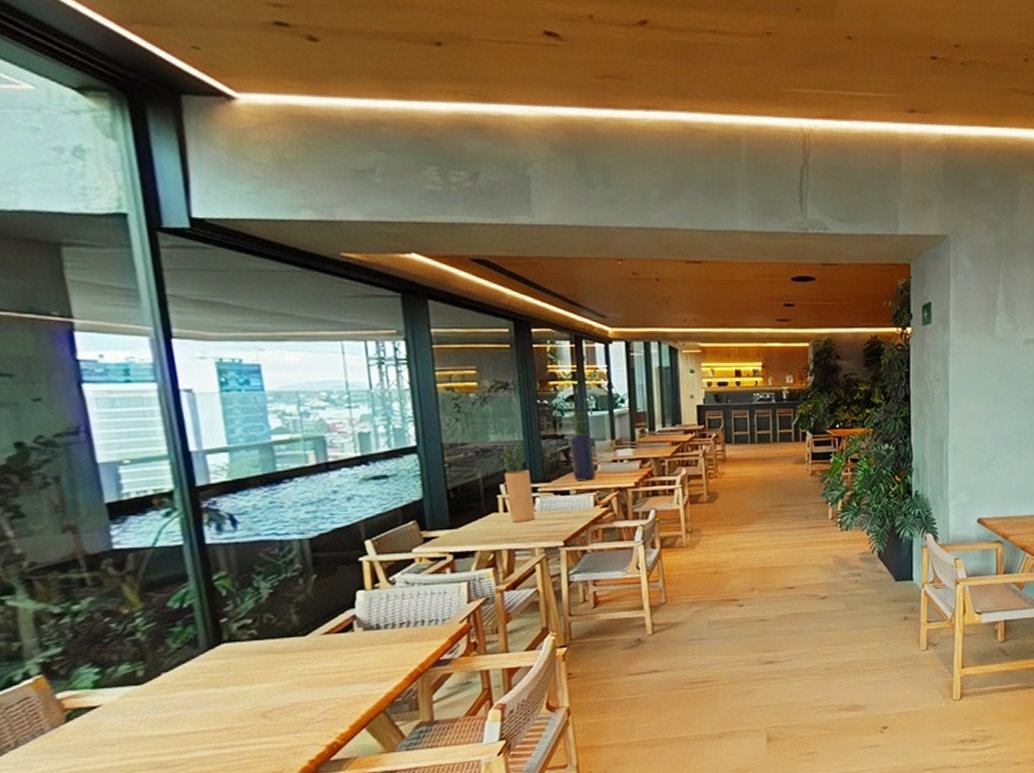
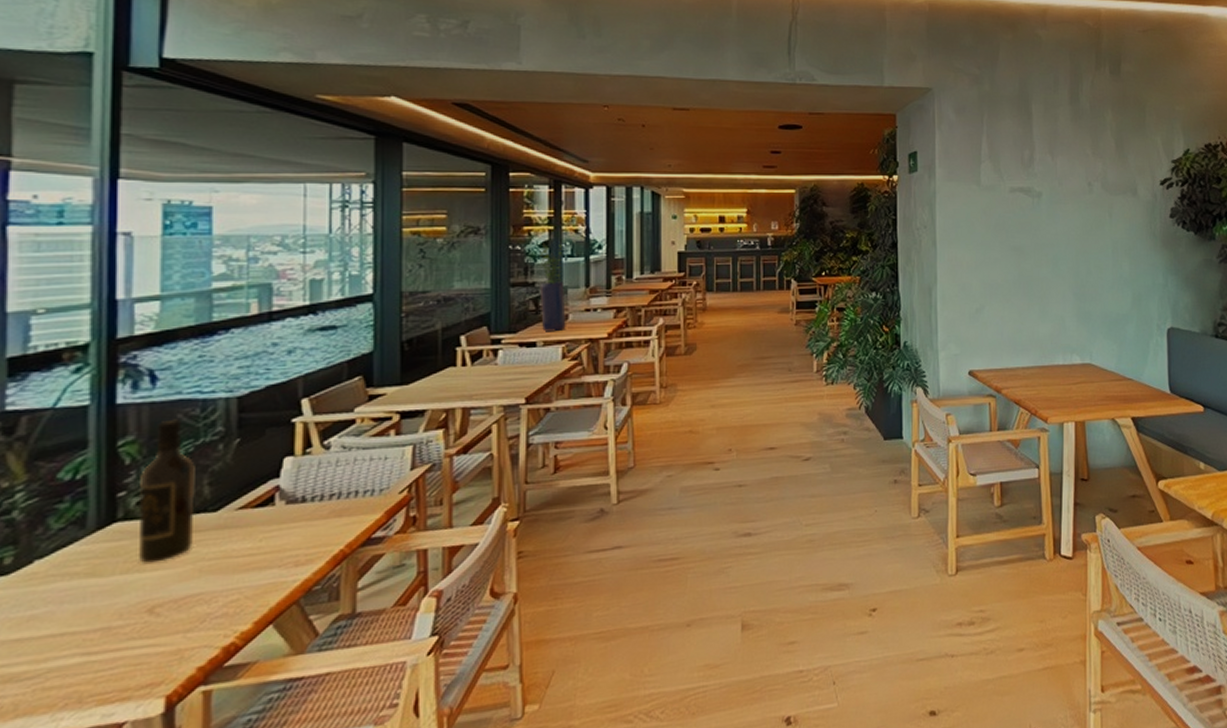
wine bottle: none [237,557,290,677] -> present [138,419,195,563]
vase: present [502,437,536,523] -> none [466,284,497,378]

